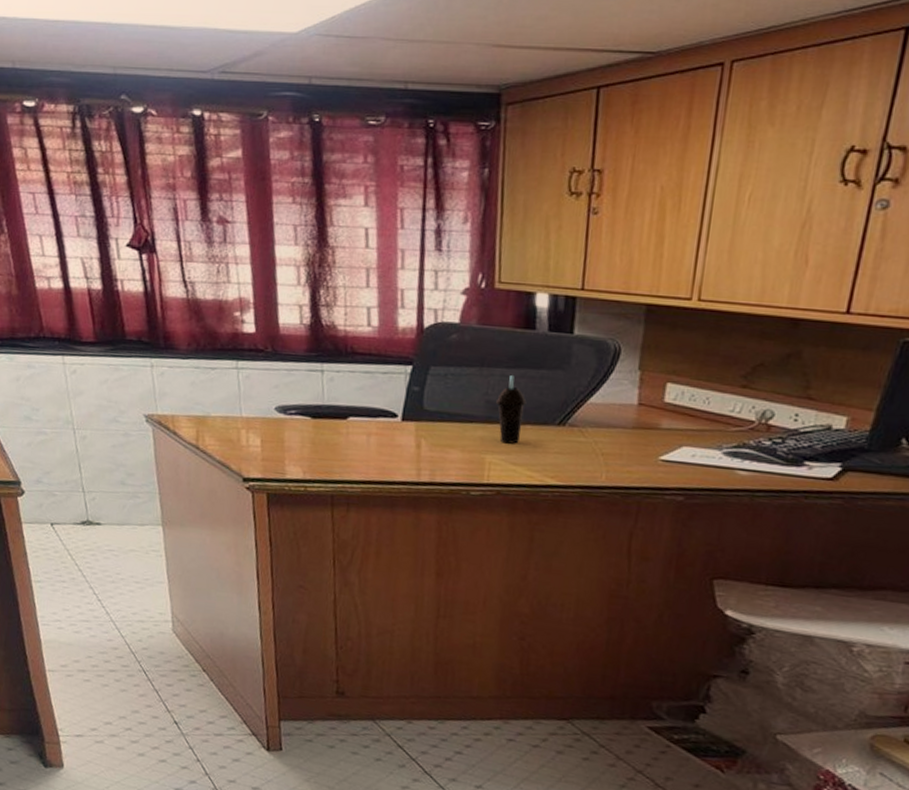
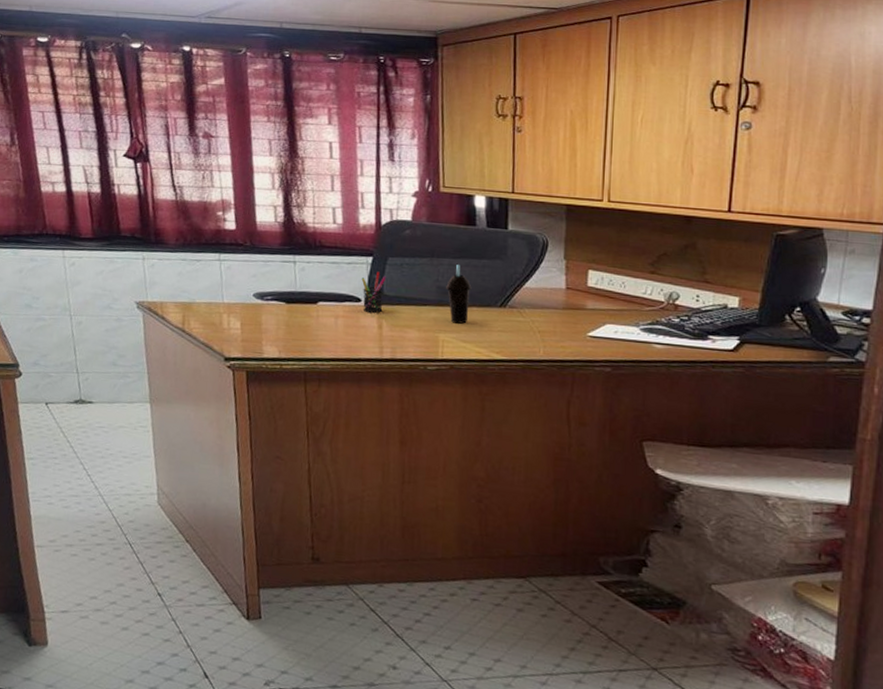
pen holder: none [398,382,428,431] -> present [361,271,387,314]

